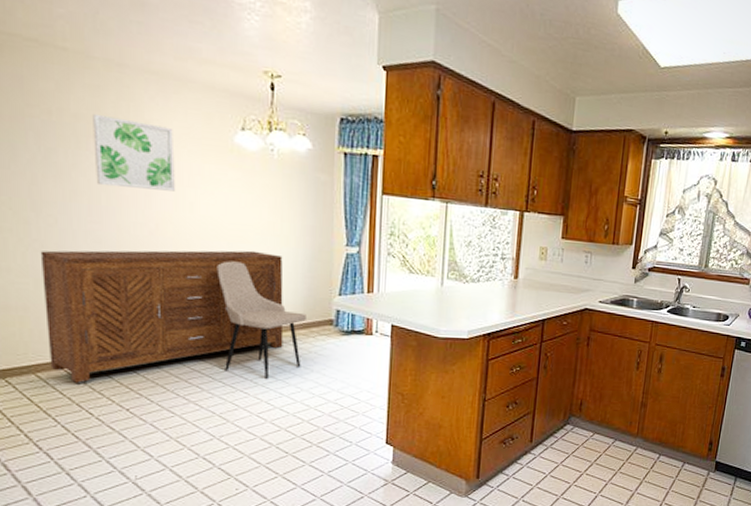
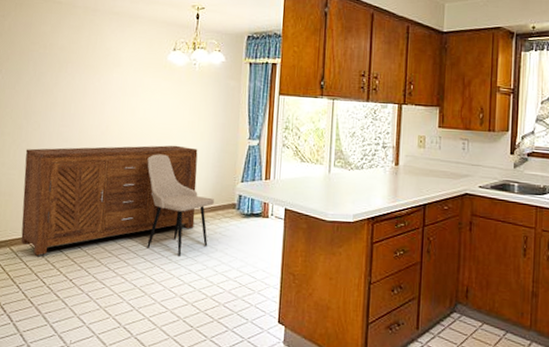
wall art: present [93,113,175,191] -> none [69,45,125,100]

